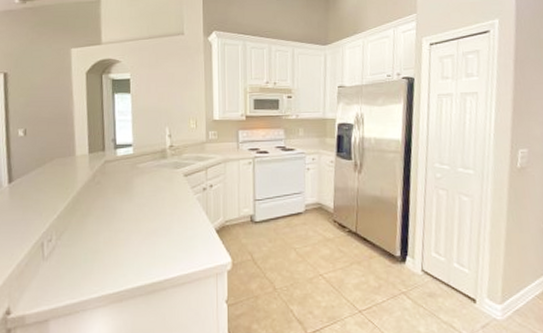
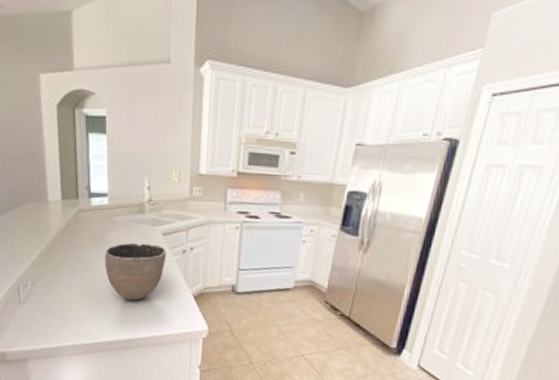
bowl: none [130,185,188,242] -> present [105,243,166,301]

